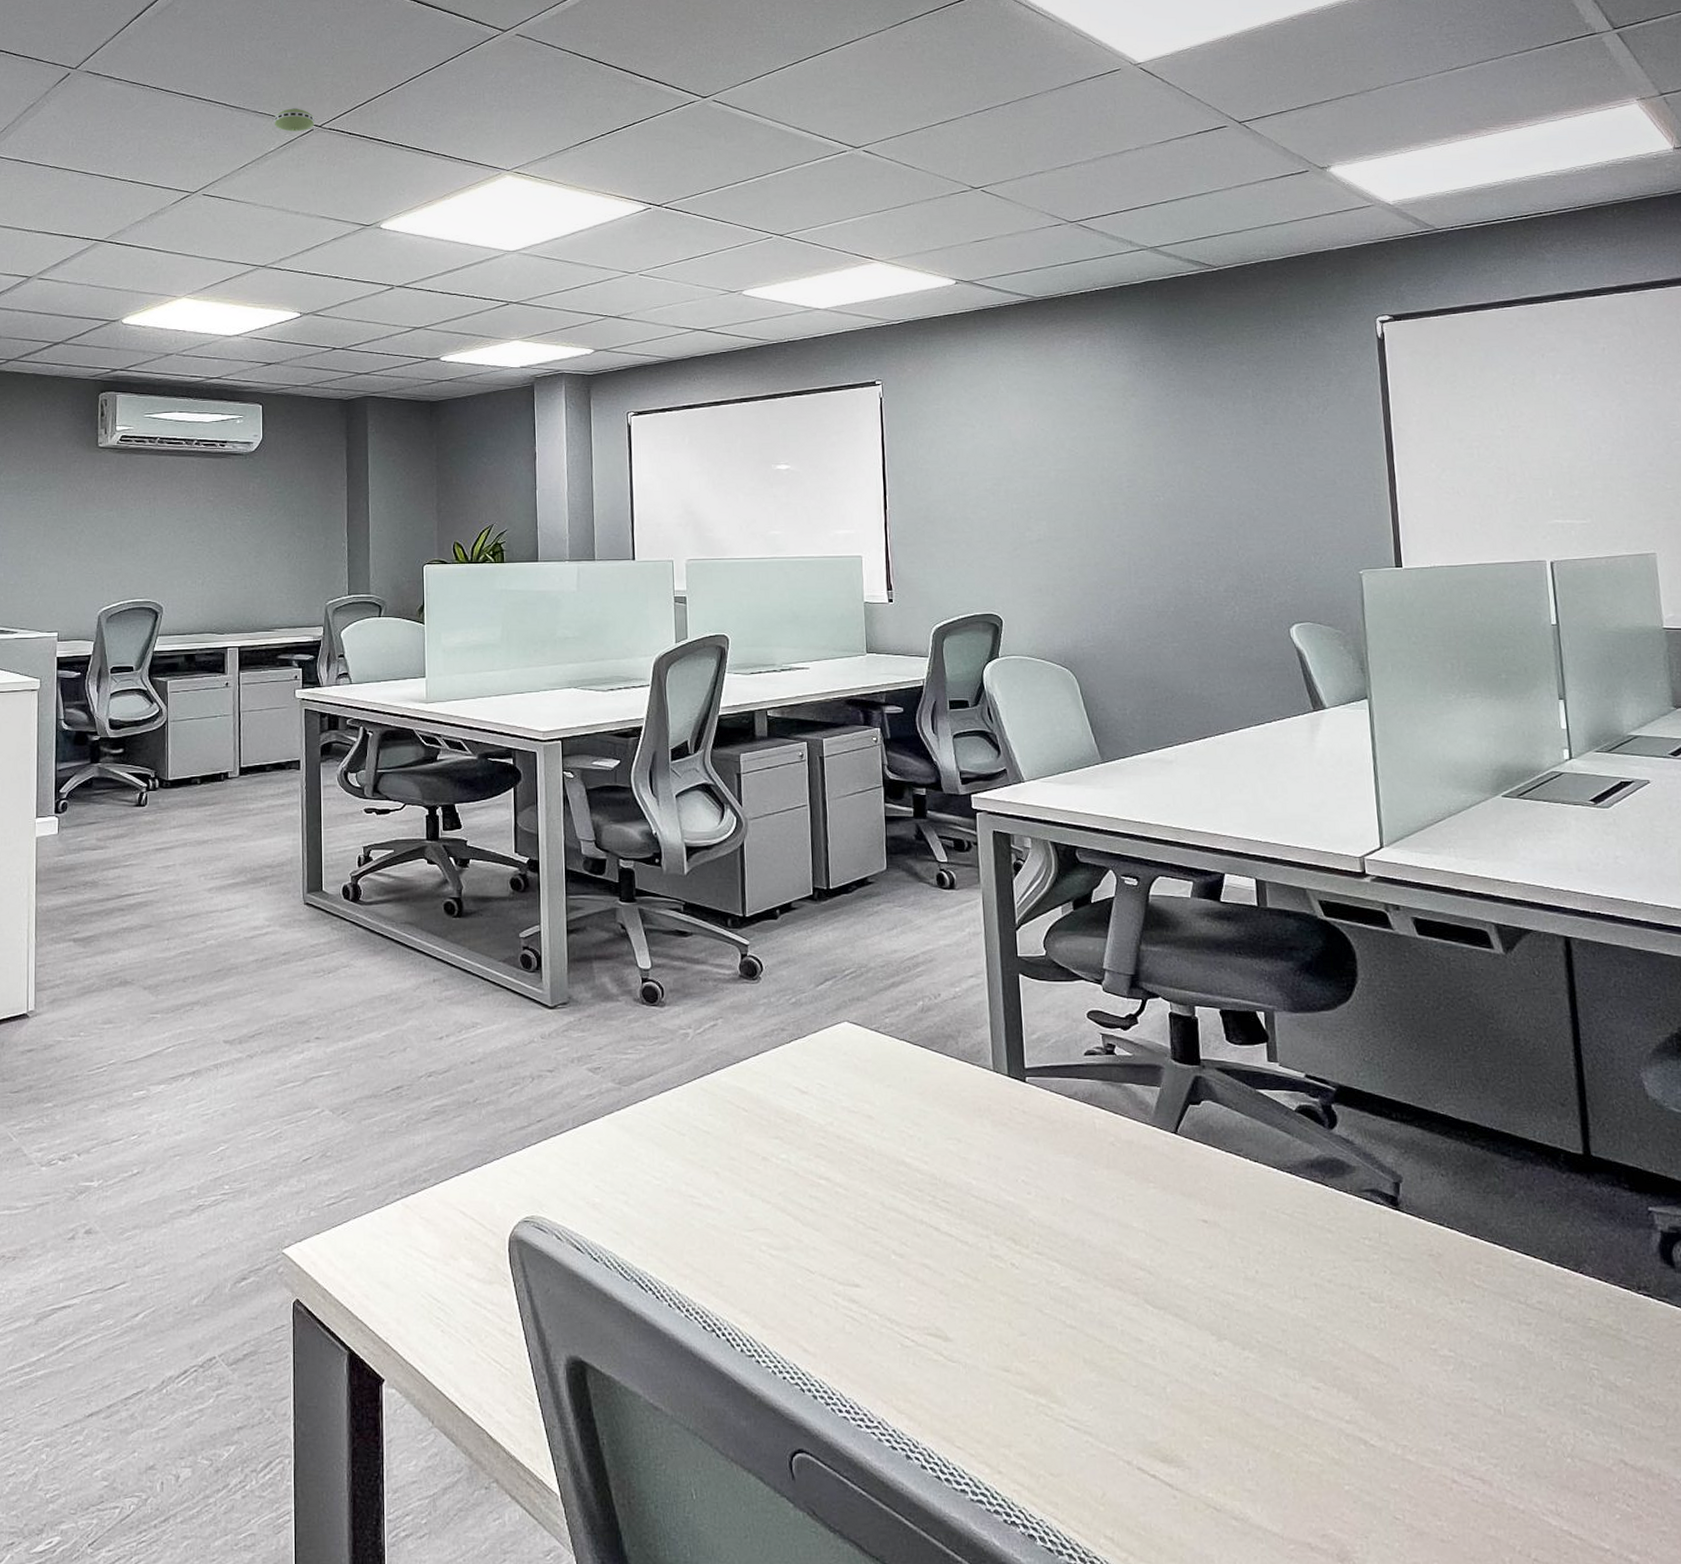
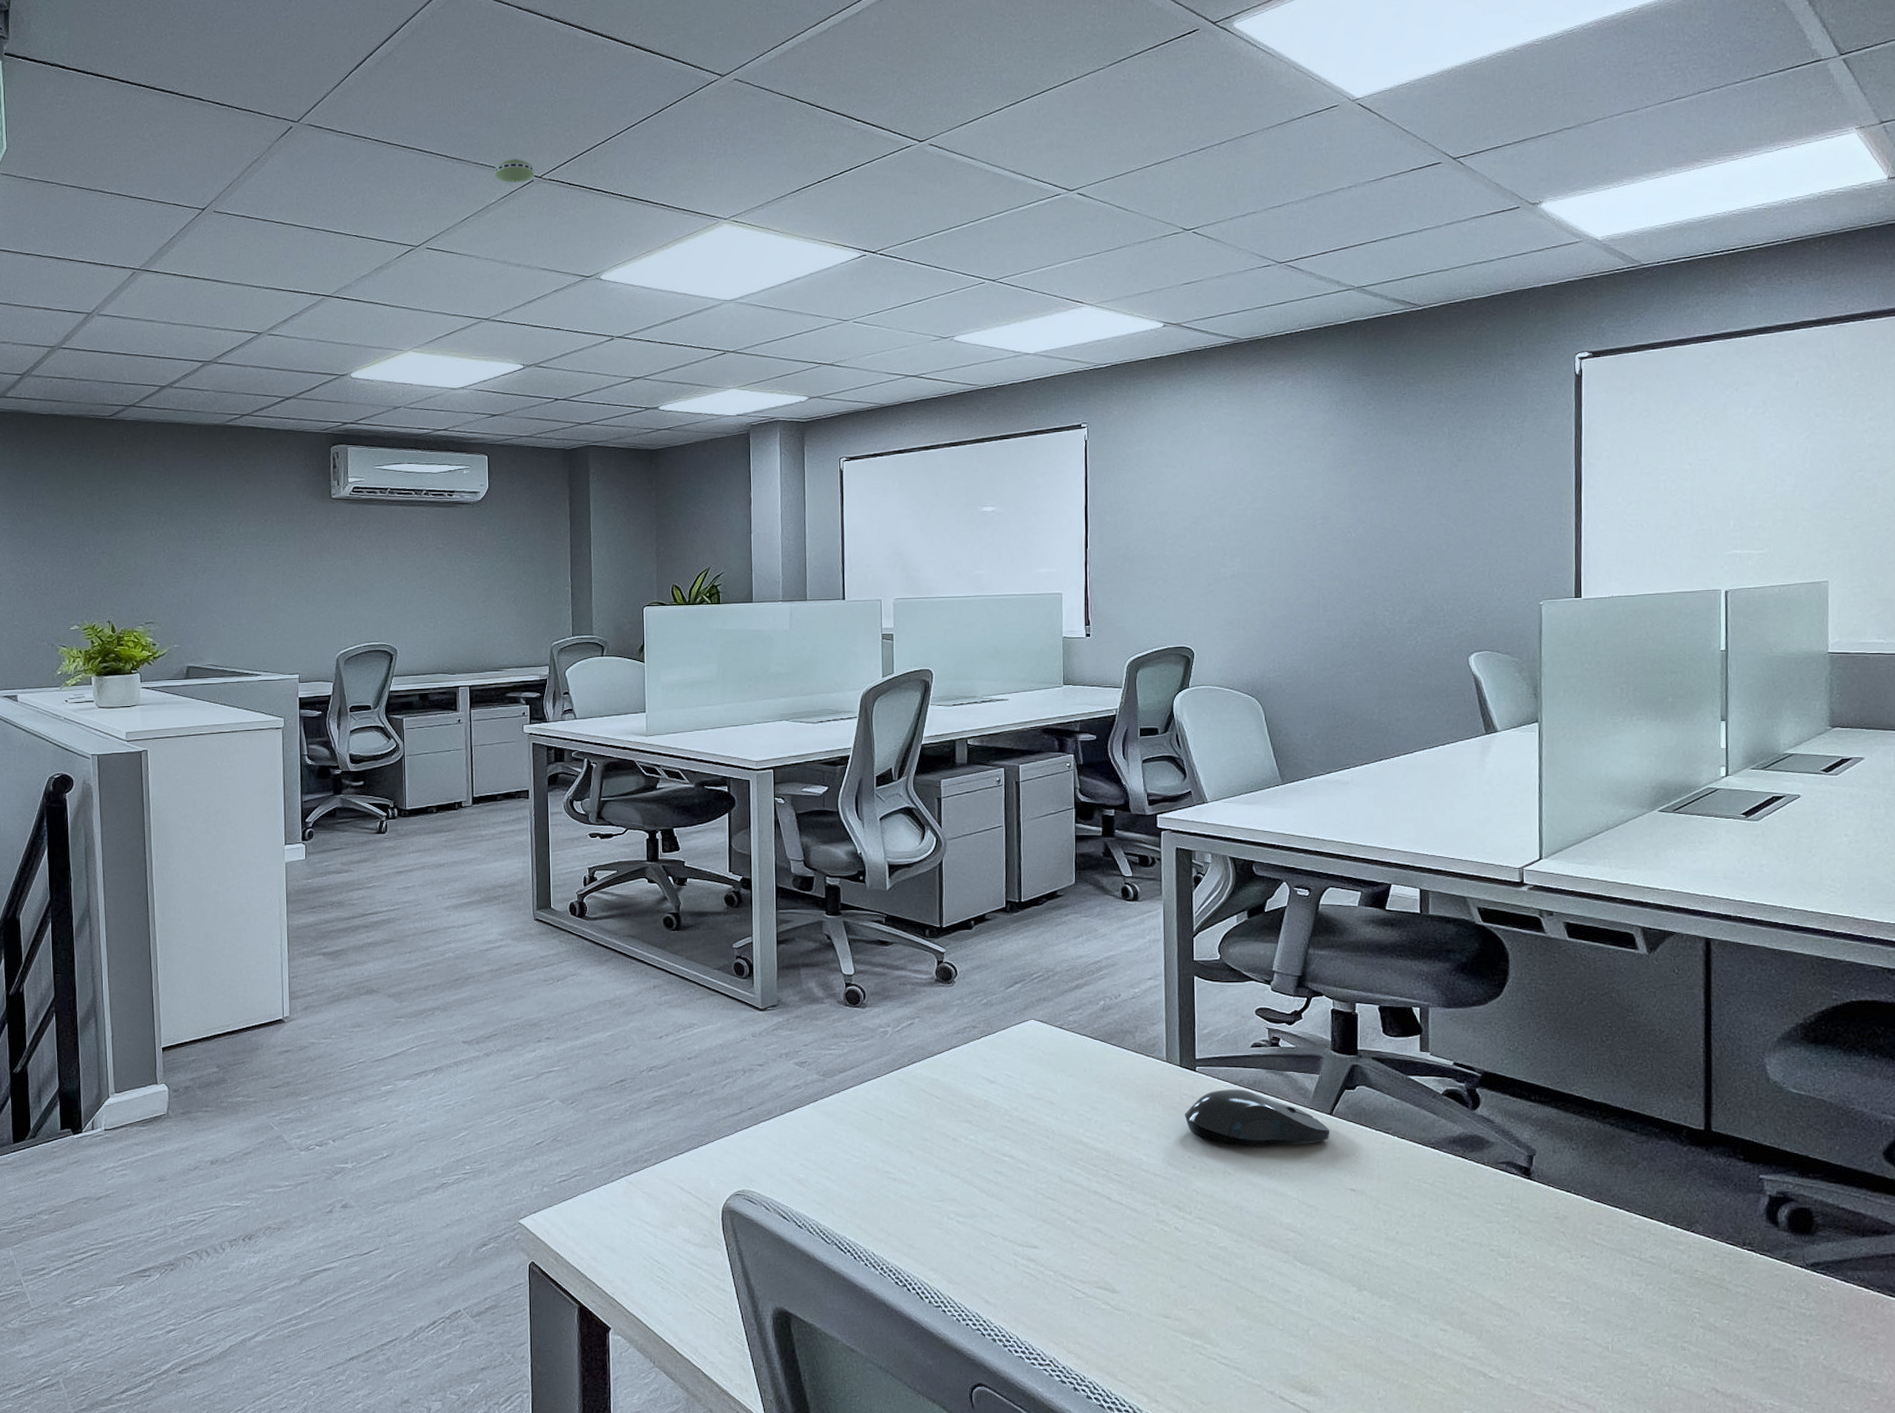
computer mouse: none [1015,1103,1176,1170] -> present [1184,1089,1330,1147]

